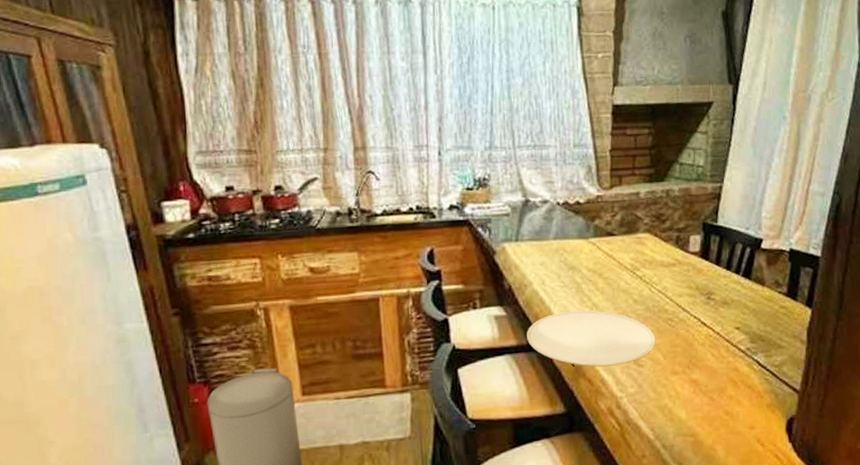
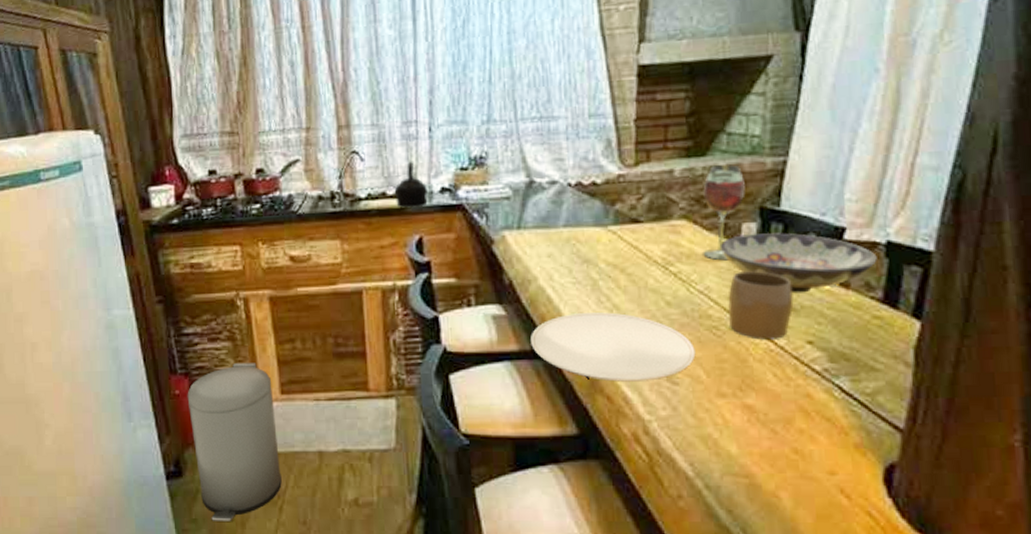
kettle: none [407,182,439,224] -> present [394,162,429,209]
wineglass: none [661,189,693,265] -> present [703,164,745,260]
bowl: none [673,243,784,291] -> present [719,233,877,294]
mug: none [679,273,726,327] -> present [727,271,794,340]

